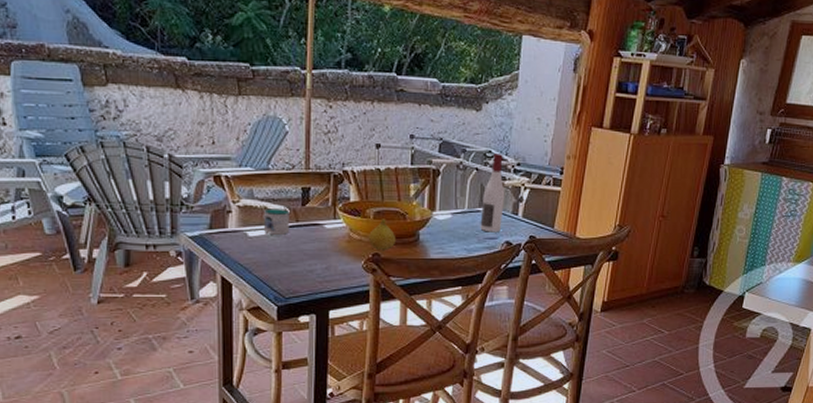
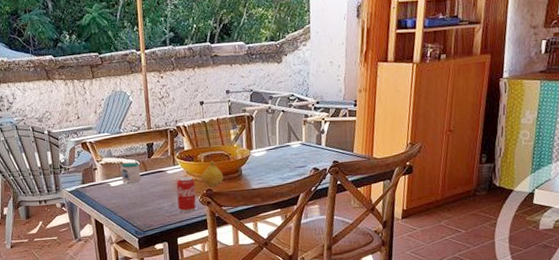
beverage can: none [334,234,359,279] -> present [176,176,197,213]
wine bottle: present [480,154,505,232] -> none [290,96,309,162]

